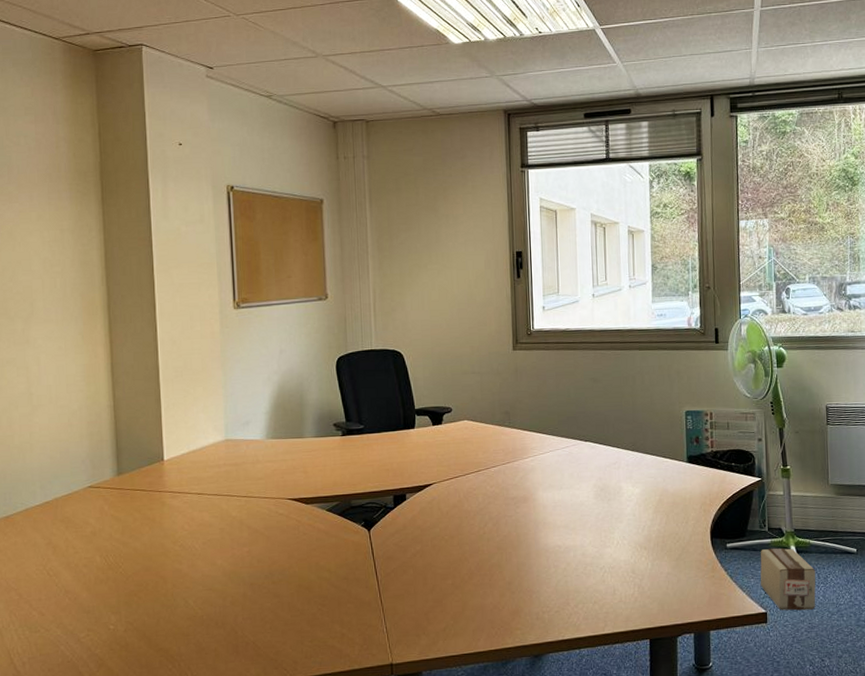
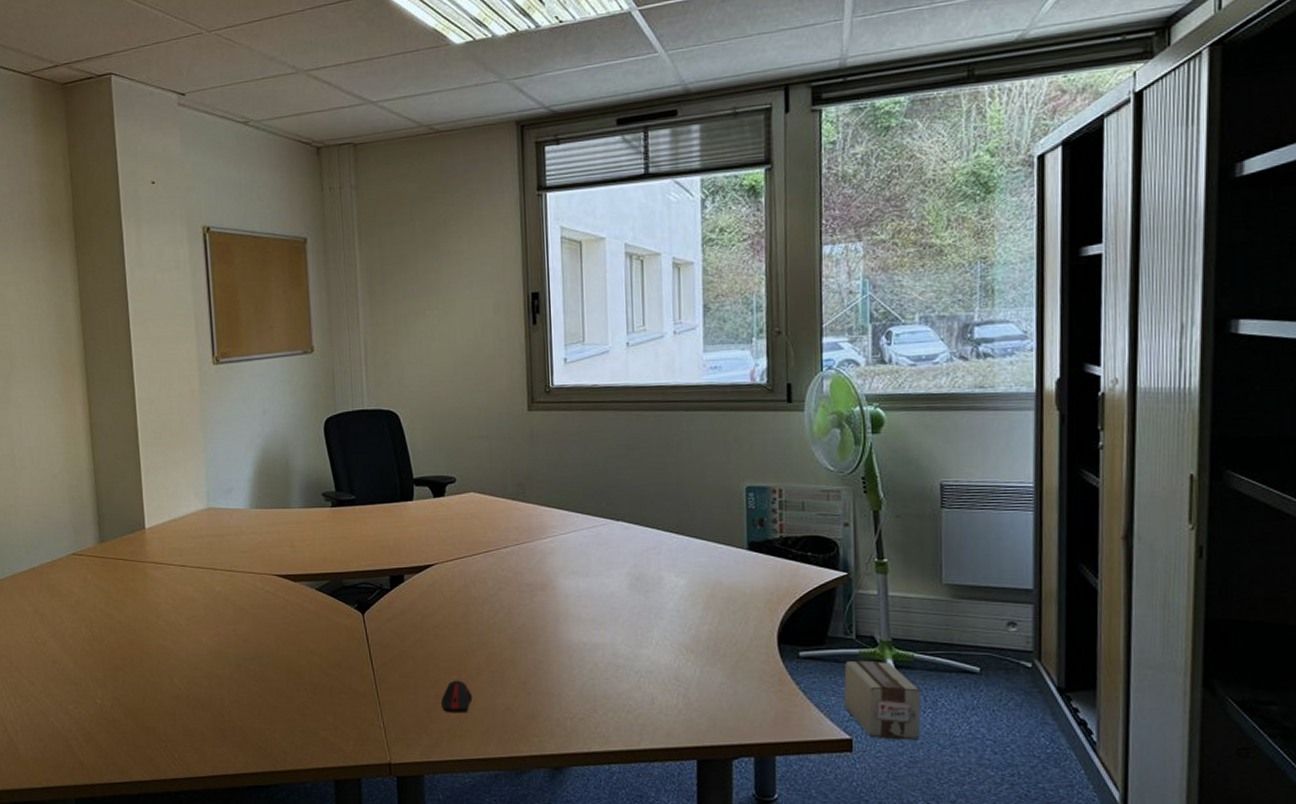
computer mouse: none [438,584,465,614] -> present [441,680,473,713]

